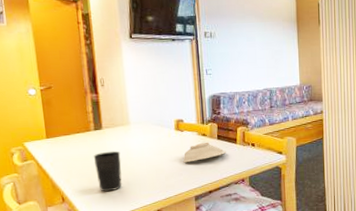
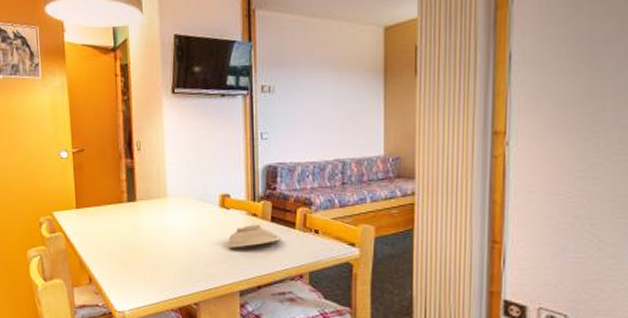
cup: present [93,150,122,192] -> none [124,227,156,276]

